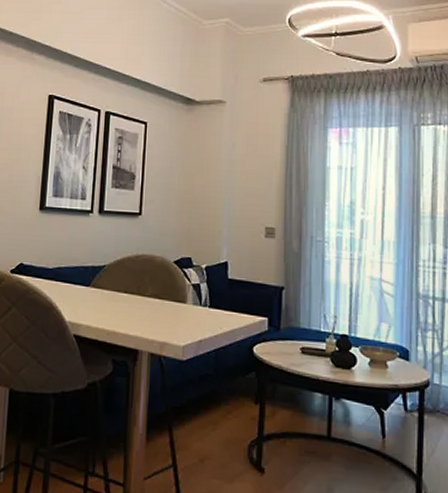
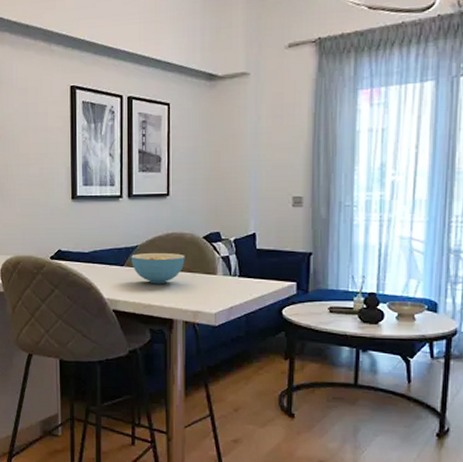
cereal bowl: none [97,274,154,310] -> present [131,252,185,284]

